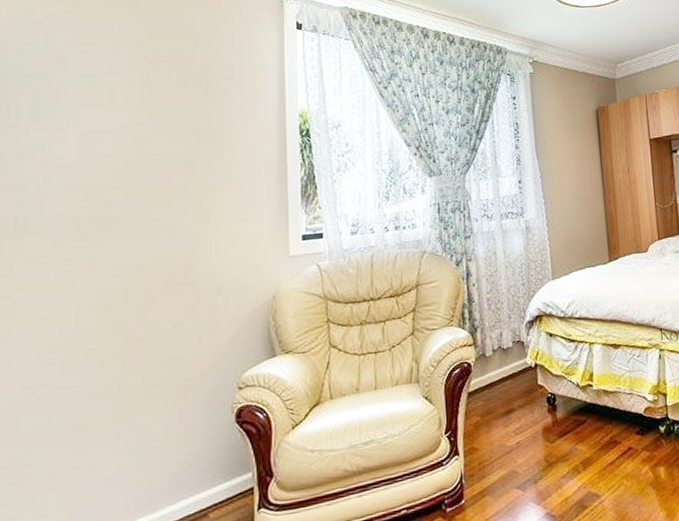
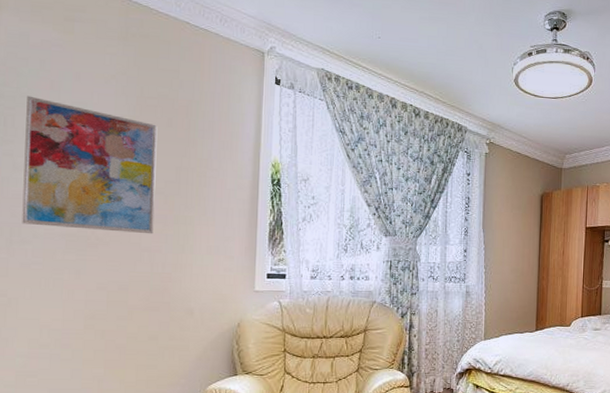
wall art: none [28,74,173,214] -> present [22,95,158,234]

